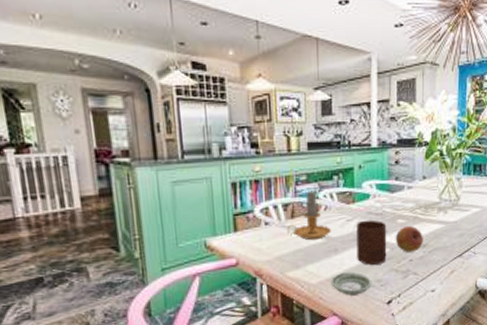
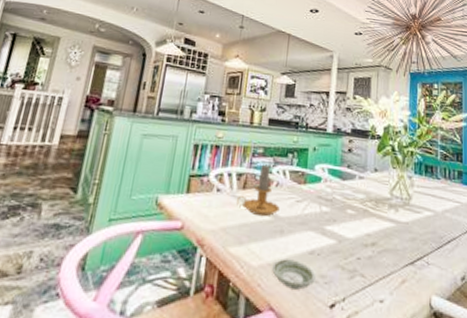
cup: present [356,219,387,265] -> none [302,203,336,257]
fruit: present [395,225,423,252] -> none [343,218,373,249]

